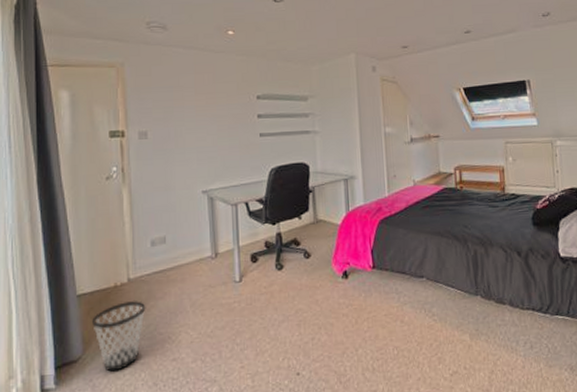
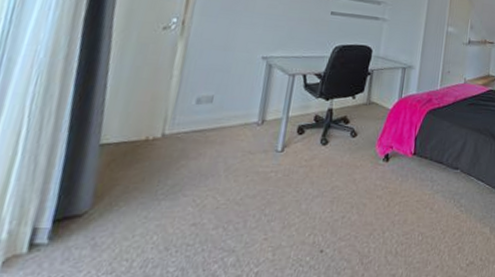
wastebasket: present [92,301,146,372] -> none [109,157,176,231]

